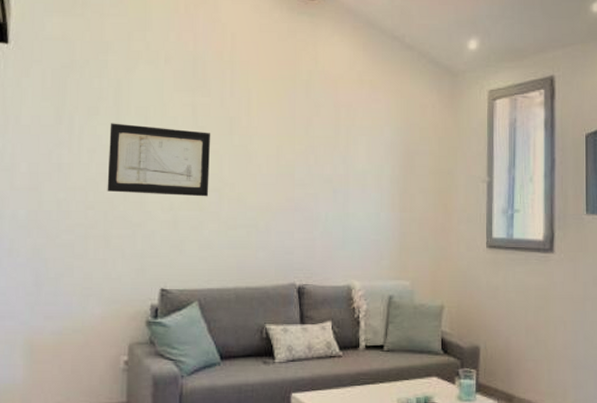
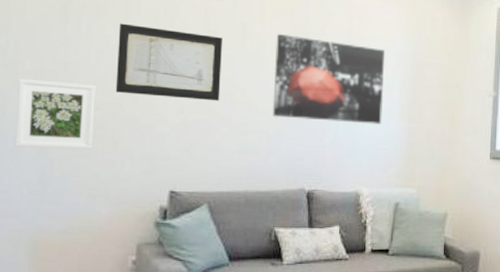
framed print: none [11,181,88,249] -> present [15,79,96,149]
wall art: none [261,127,374,215] -> present [272,34,386,124]

